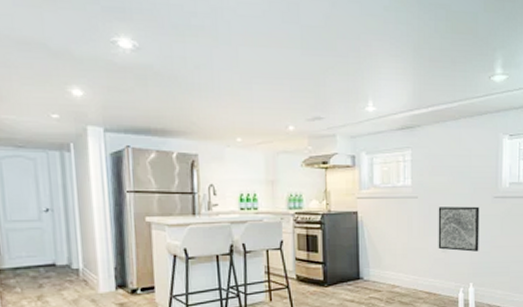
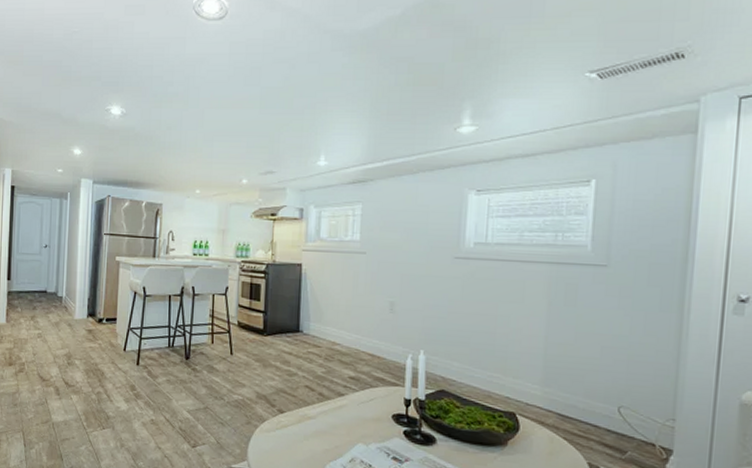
wall art: present [438,206,480,252] -> none [385,264,436,316]

